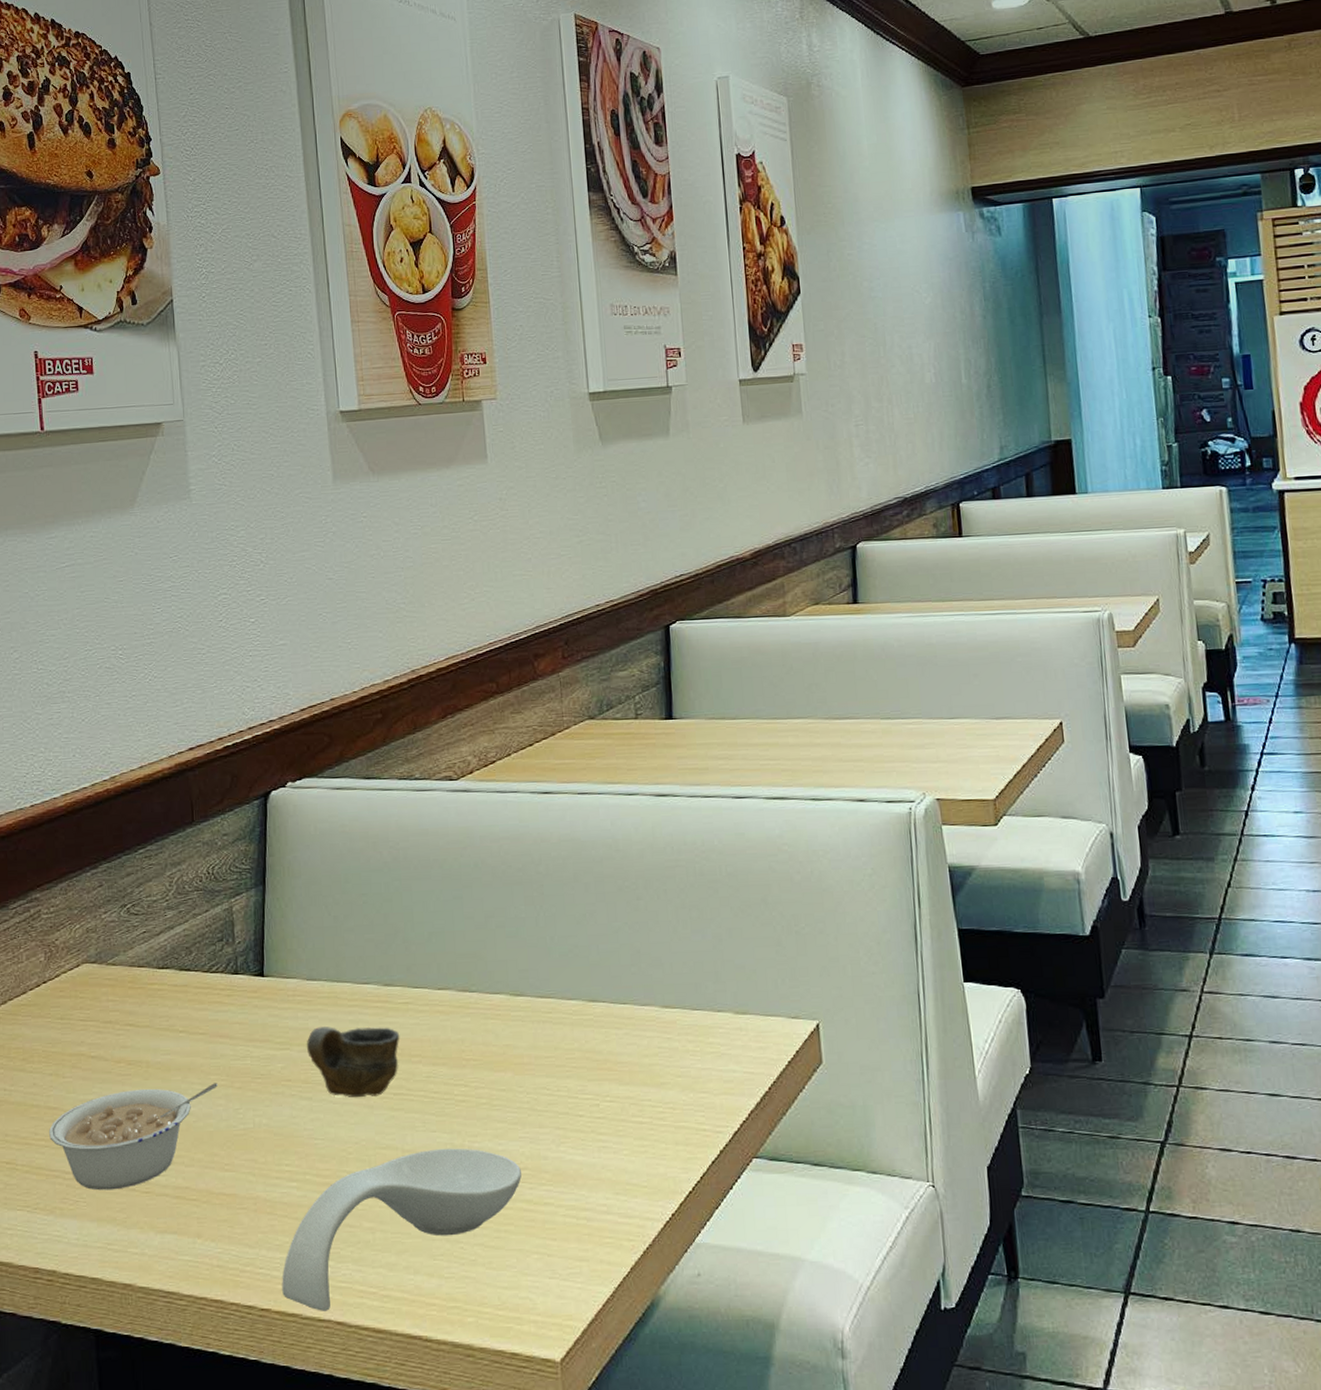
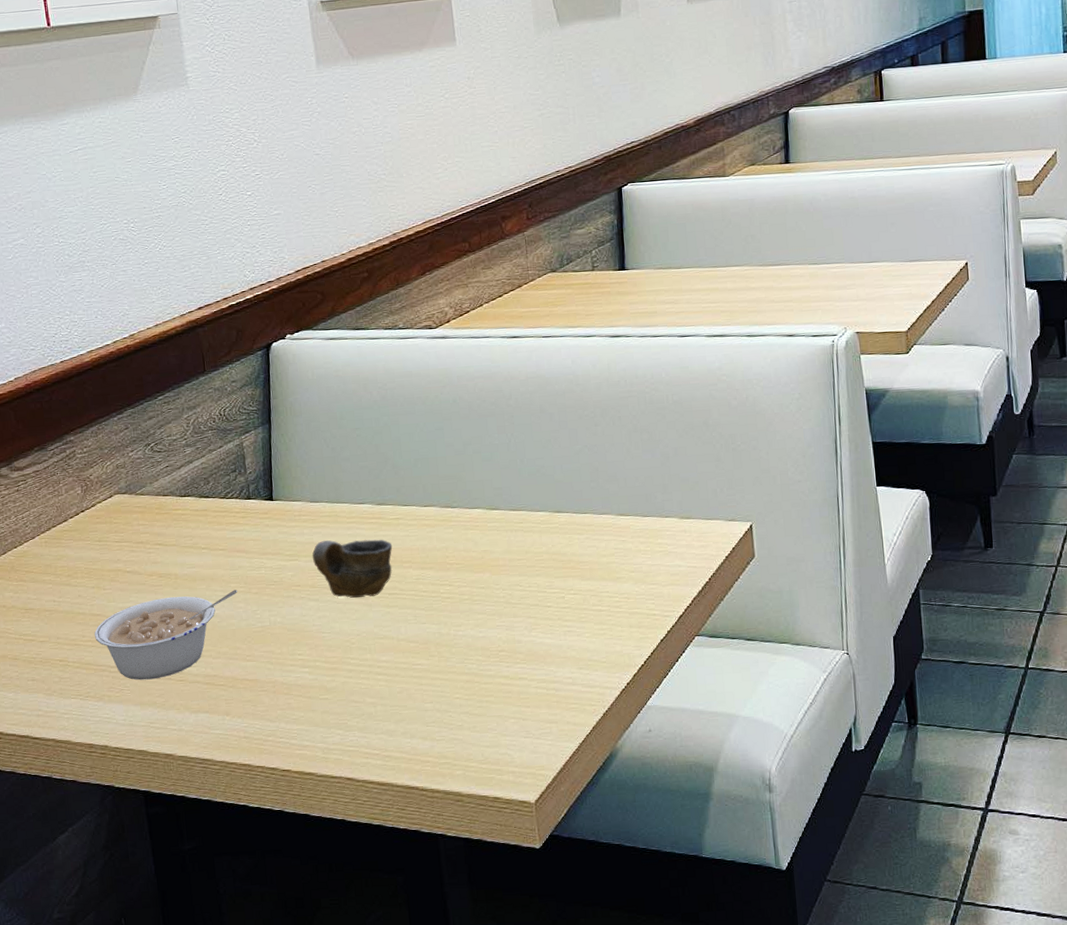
spoon rest: present [282,1148,521,1311] -> none [299,636,499,770]

